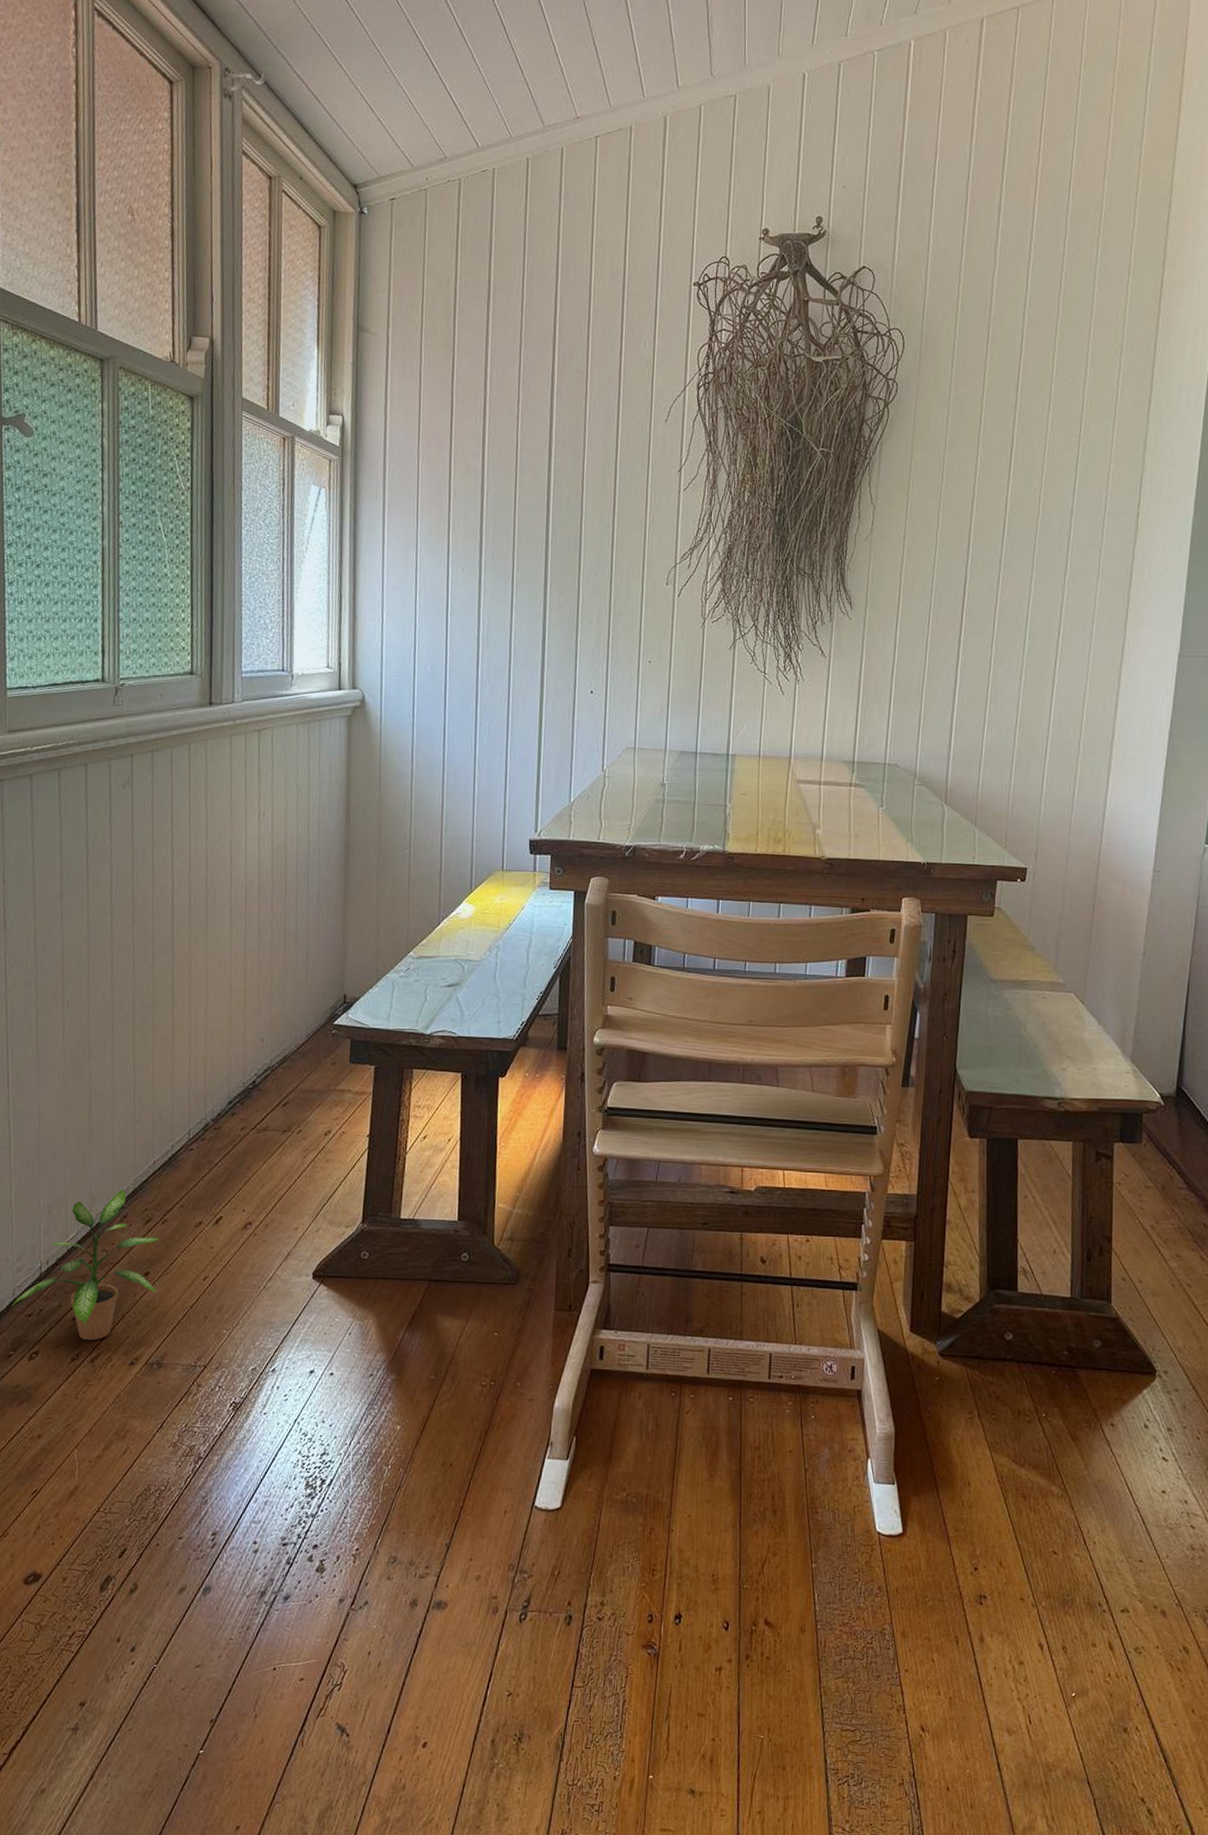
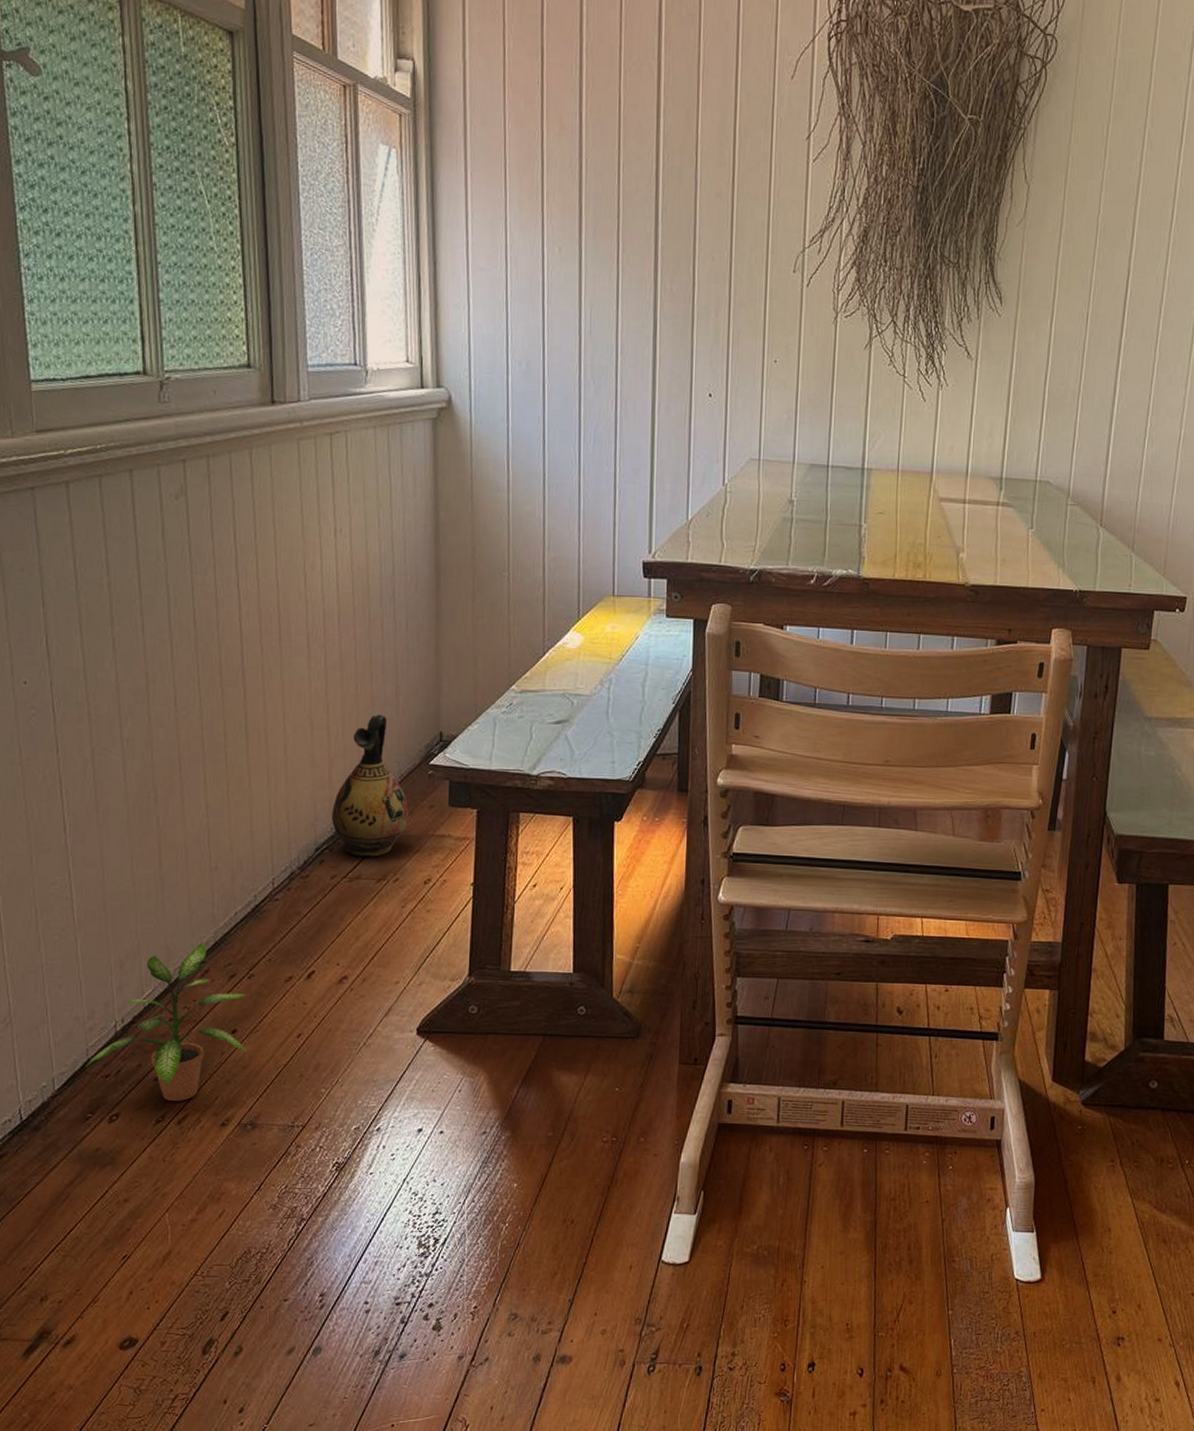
ceramic jug: none [243,978,314,1110] -> present [331,714,409,857]

